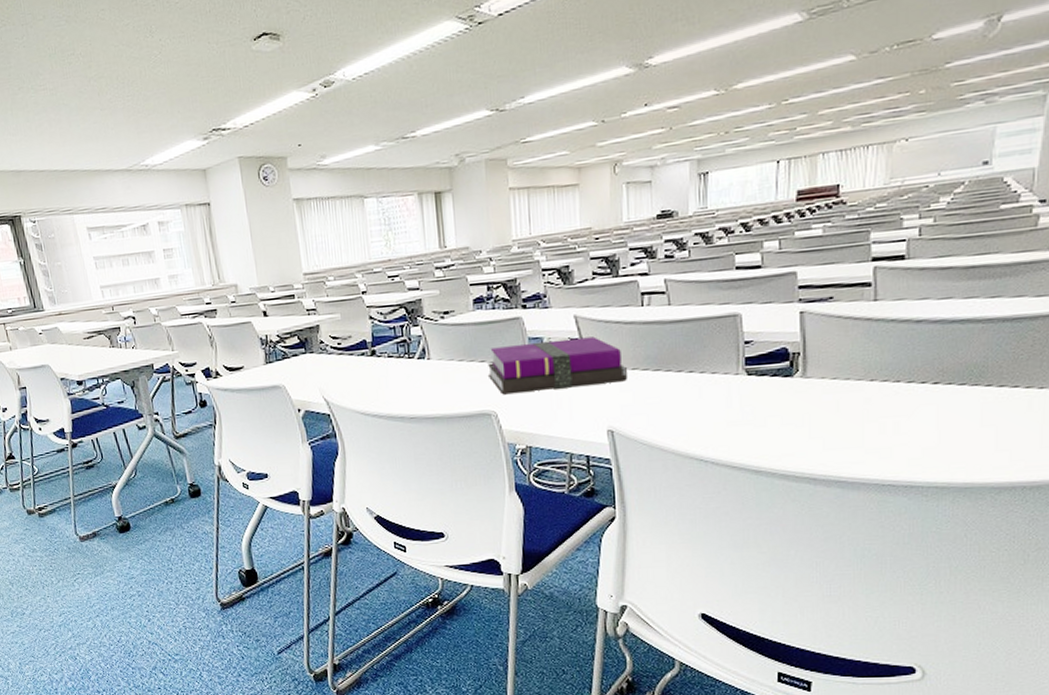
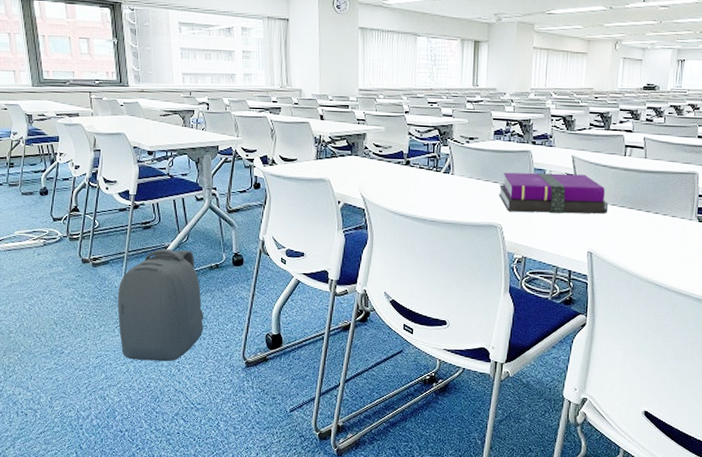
backpack: none [70,487,169,614] -> present [117,248,204,362]

